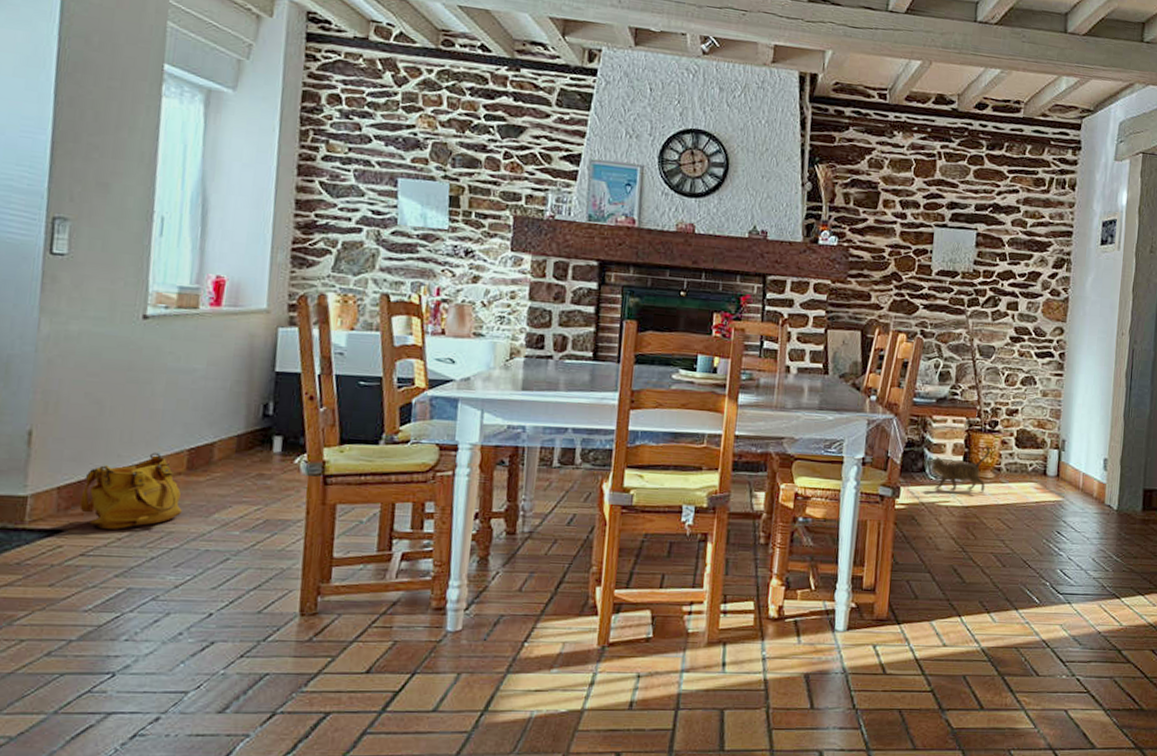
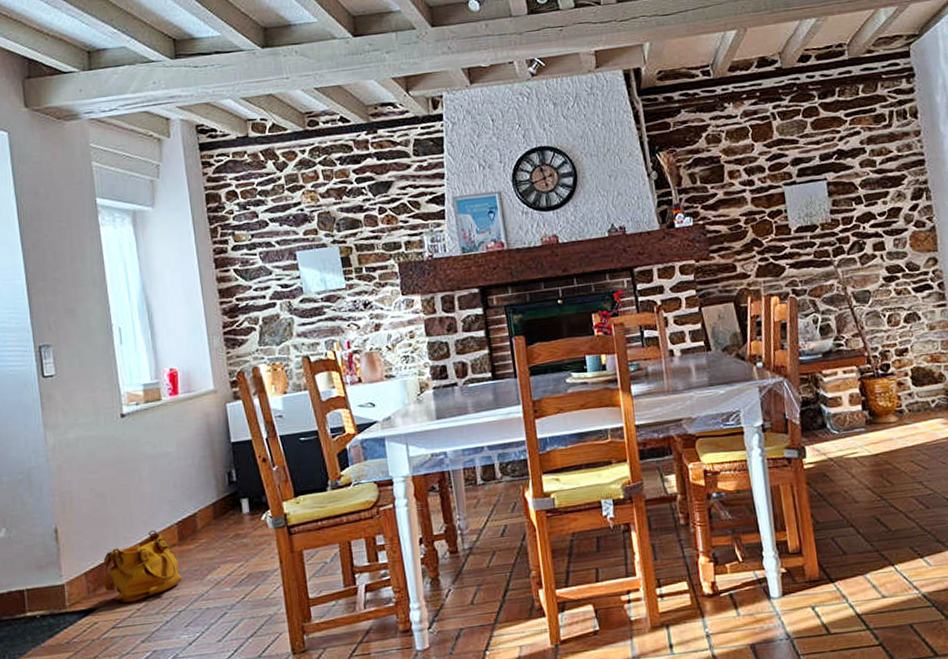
cat: present [932,445,990,492] -> none [832,389,891,442]

